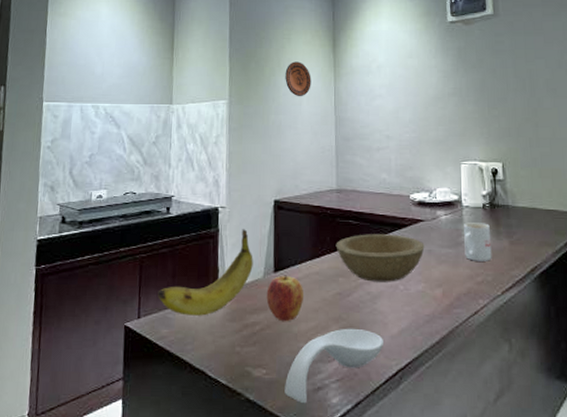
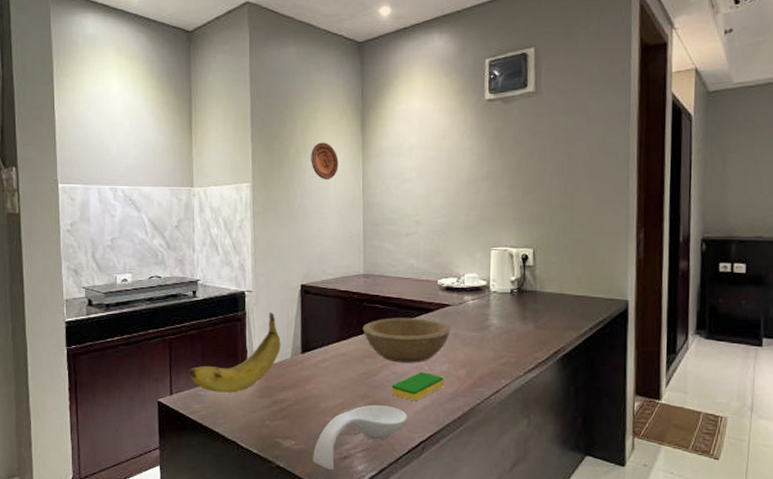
apple: present [266,275,304,322] -> none [294,356,331,399]
dish sponge: none [366,292,421,325] -> present [391,372,444,402]
mug: present [464,223,492,261] -> none [490,307,517,344]

